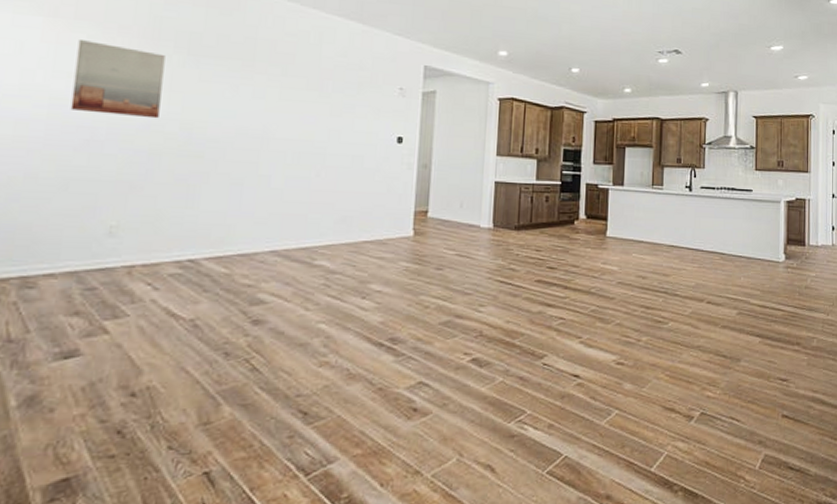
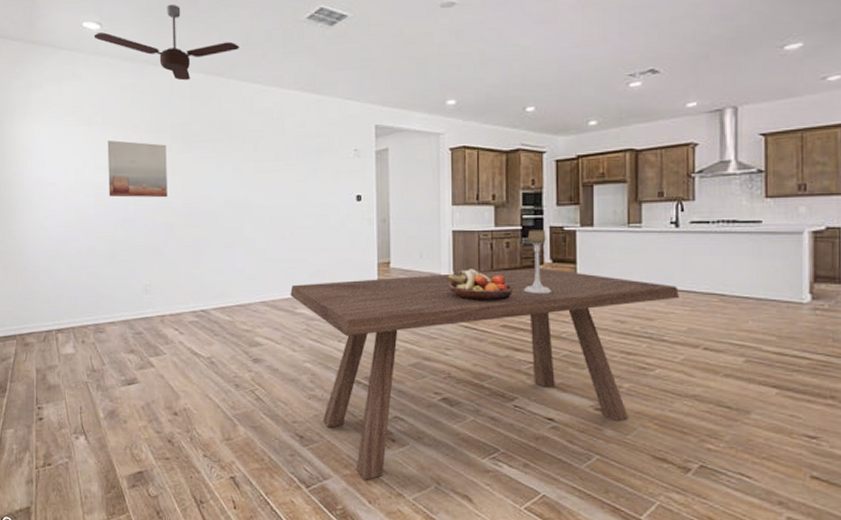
dining table: none [309,222,690,459] -> present [290,267,679,480]
fruit bowl: none [486,221,549,256] -> present [447,269,513,301]
candle holder: none [558,185,584,250] -> present [523,230,551,294]

